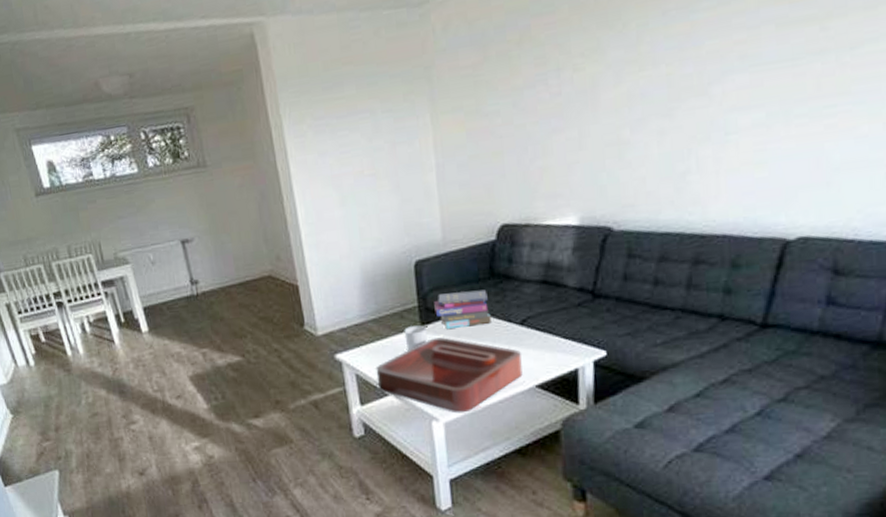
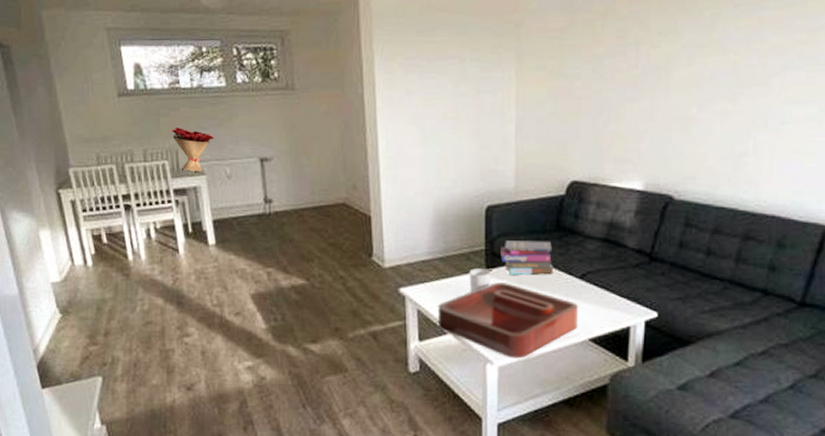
flower bouquet: none [91,219,134,262] -> present [171,128,214,171]

